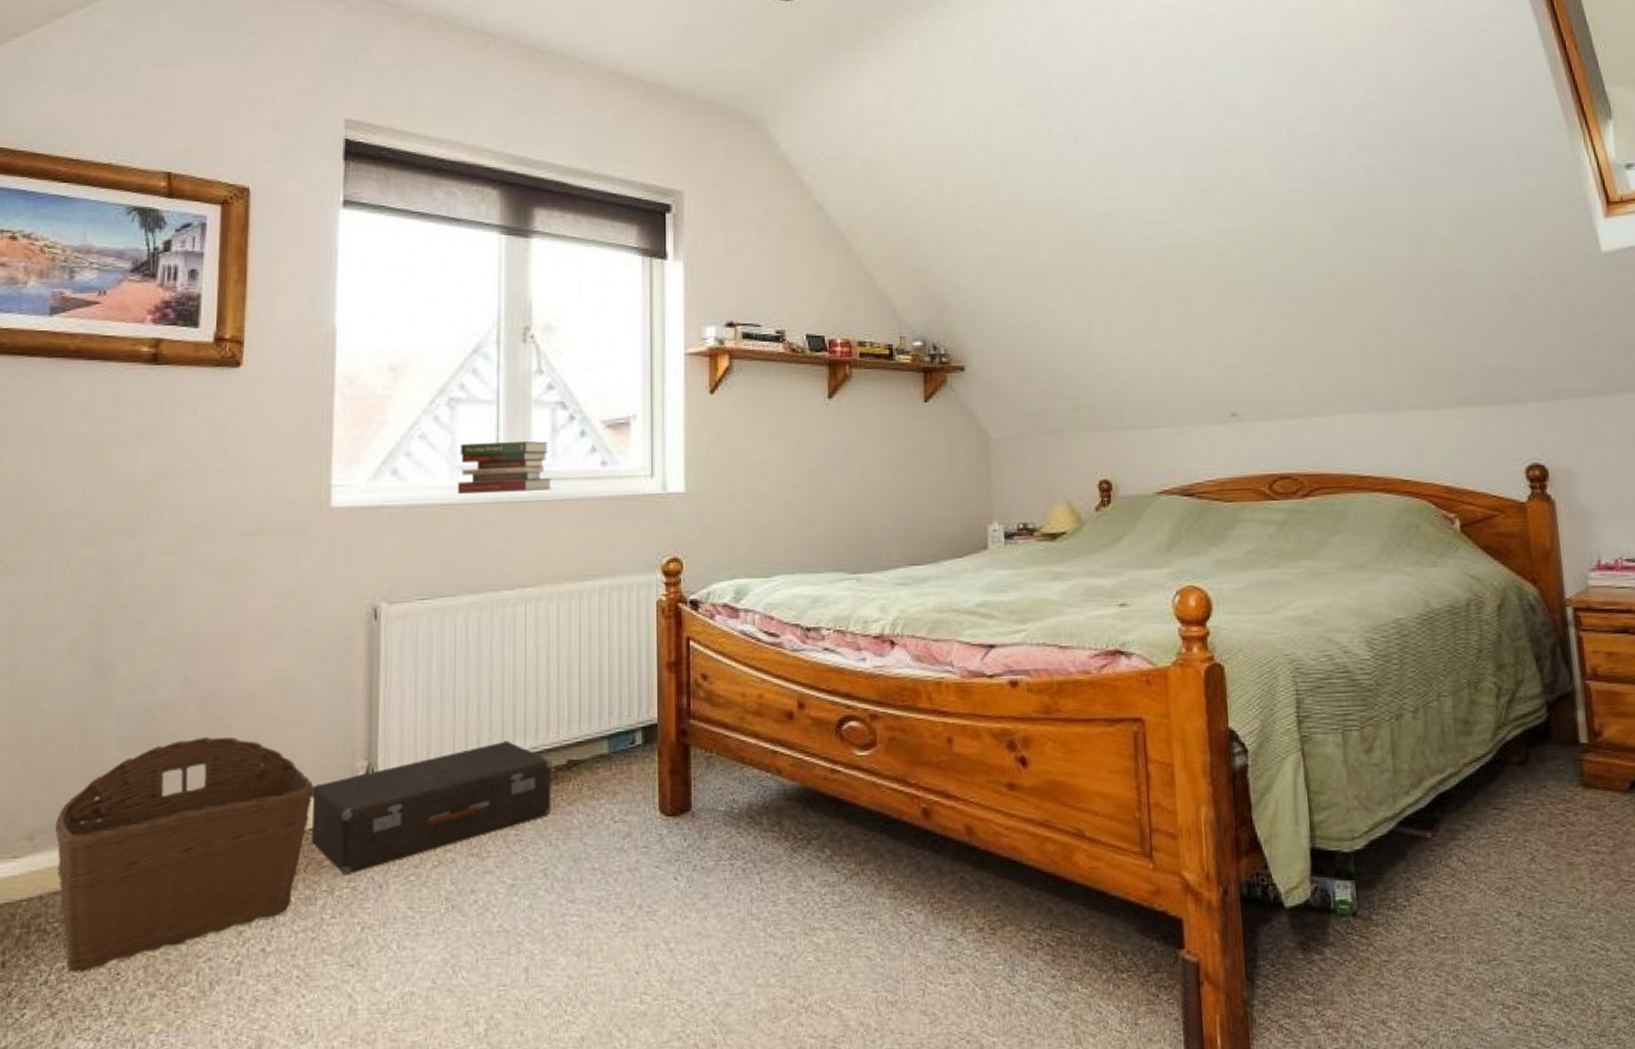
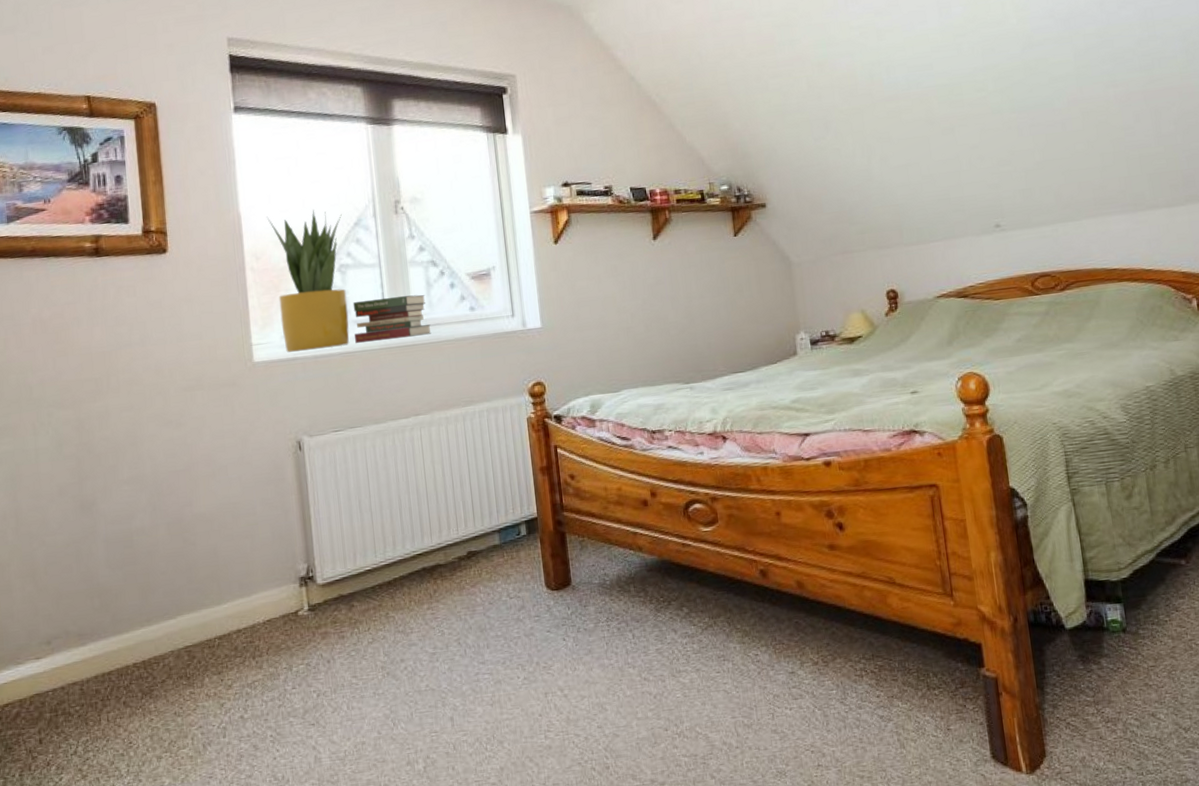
wicker basket: present [55,737,315,972] -> none [66,552,268,744]
suitcase: present [311,740,553,876] -> none [265,539,458,655]
planter: none [368,330,459,498] -> present [267,210,349,352]

